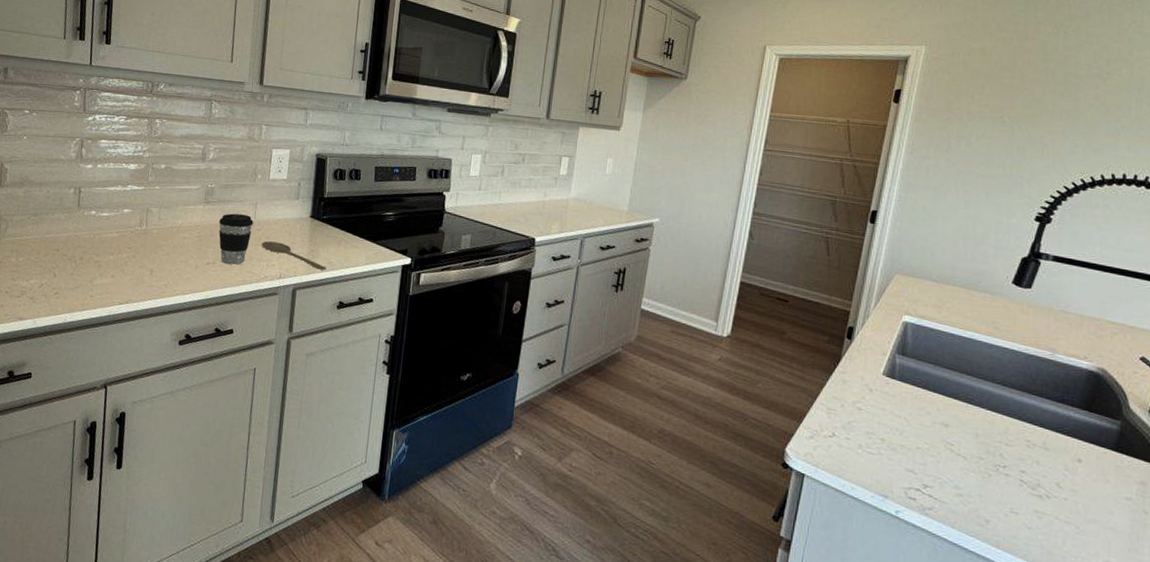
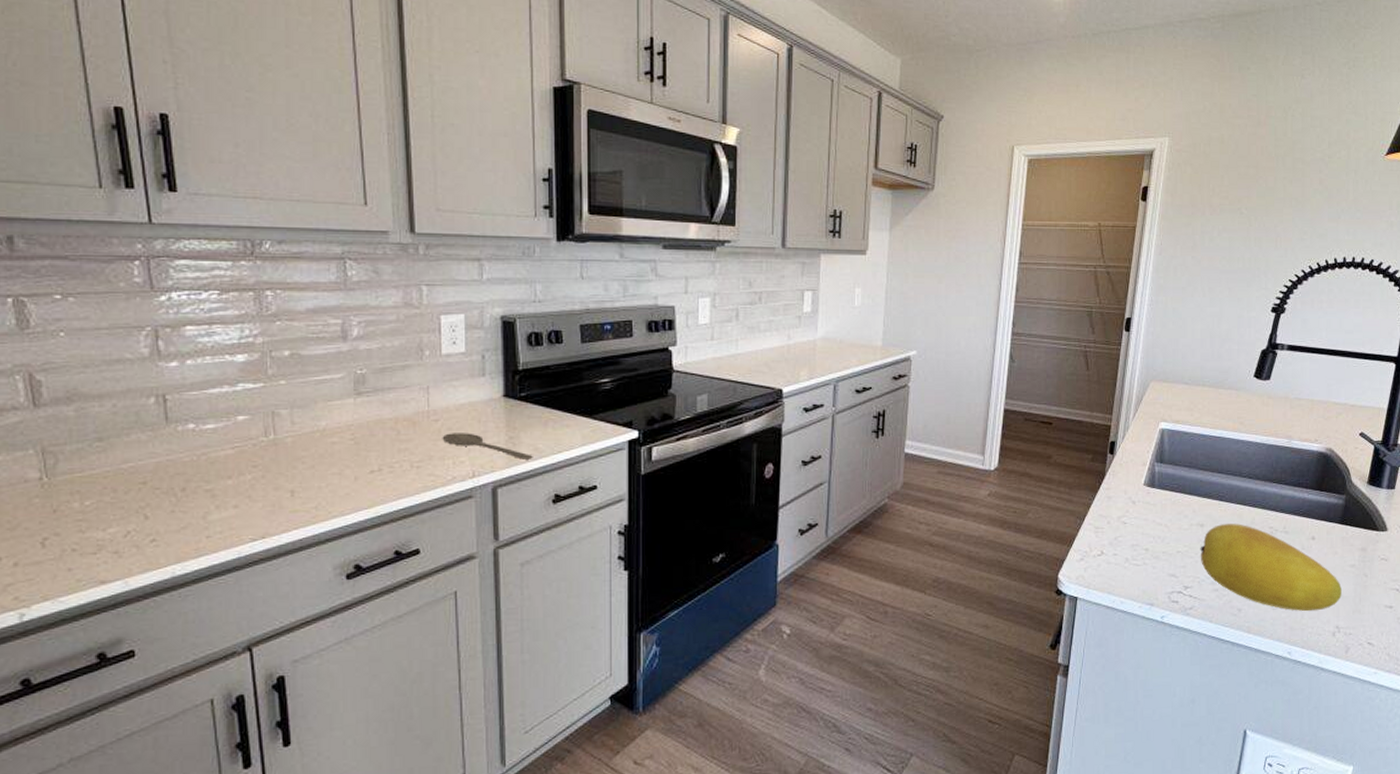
coffee cup: present [219,213,254,265] -> none [380,404,427,468]
fruit: none [943,427,1114,541] -> present [1200,523,1342,612]

